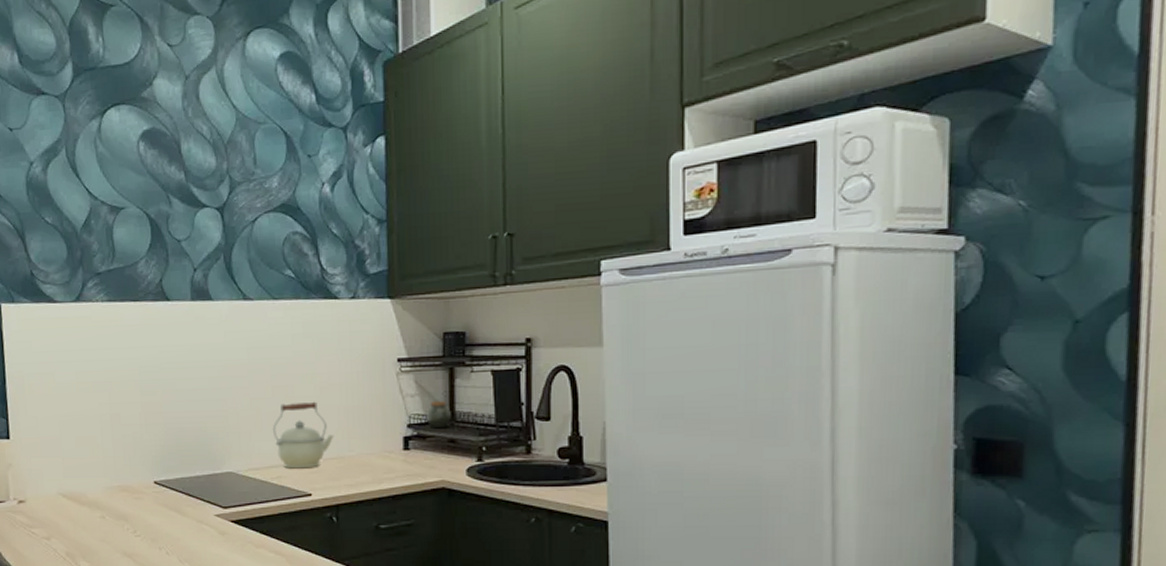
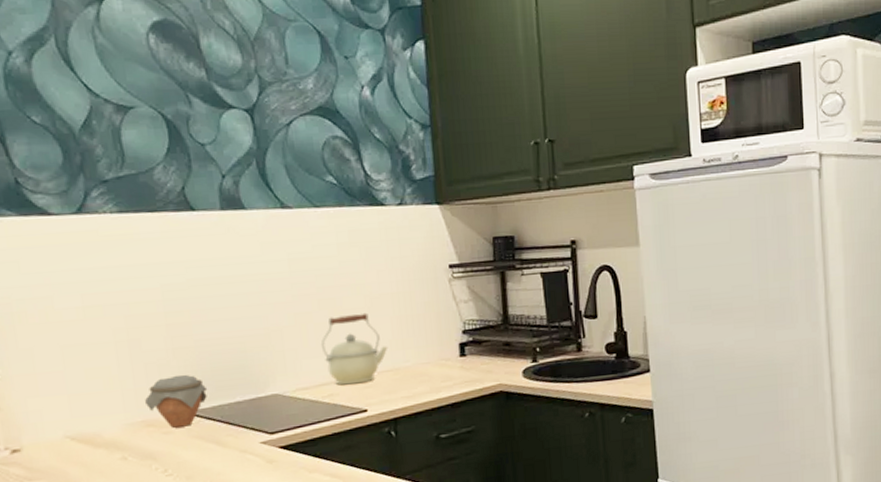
jar: none [122,447,173,494] -> present [145,374,208,428]
jar: present [426,401,451,429] -> none [480,305,505,333]

